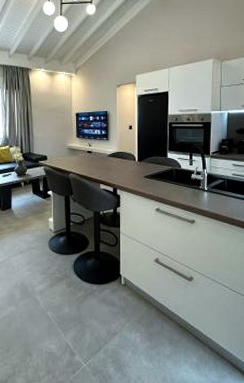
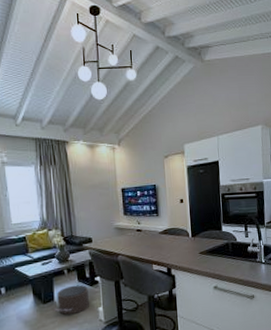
pouf: none [10,197,41,222] -> present [53,285,89,315]

